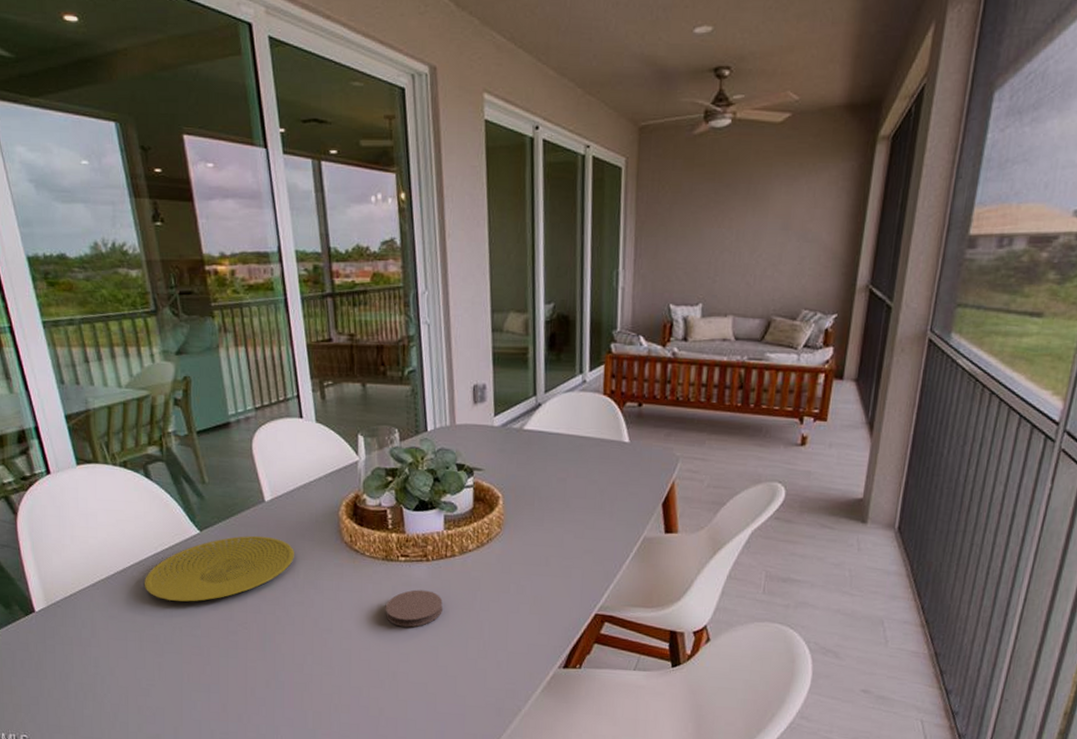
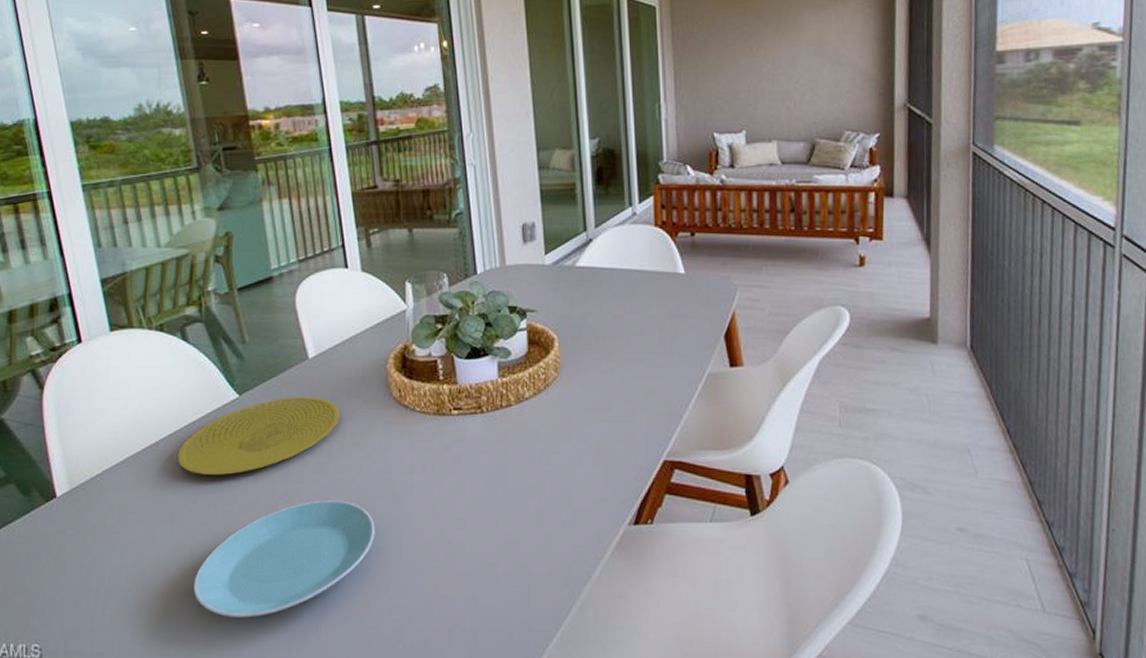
plate: none [162,629,326,725] -> present [193,500,375,618]
coaster: present [385,589,443,628] -> none [438,445,500,489]

